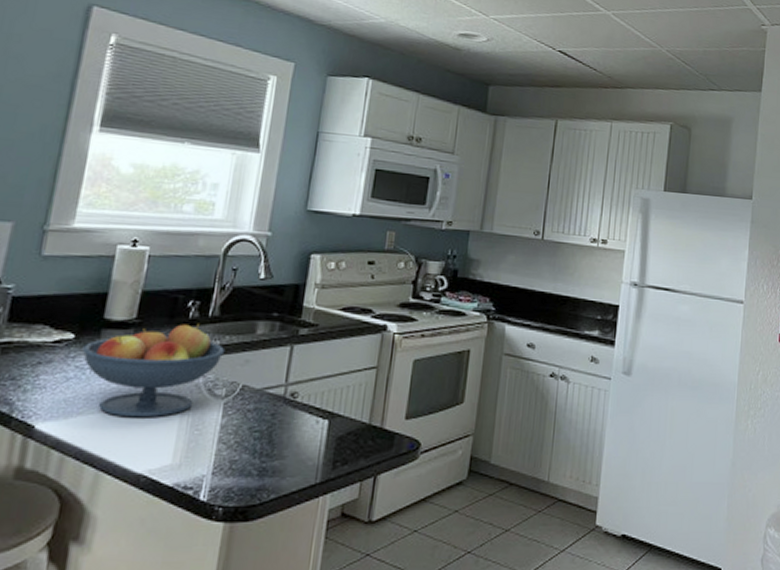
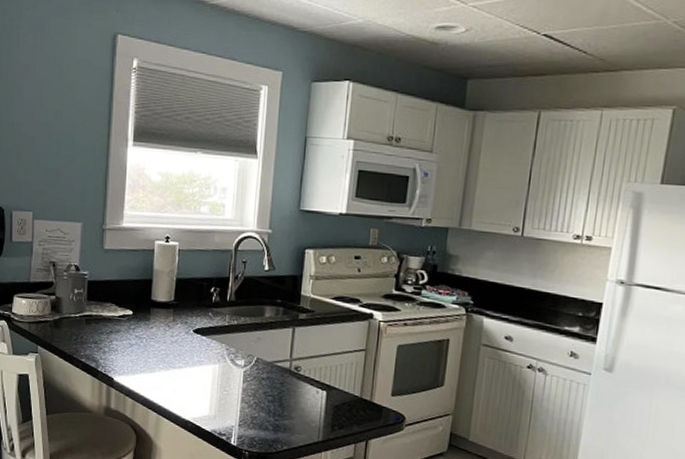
fruit bowl: present [82,323,226,418] -> none [139,306,242,379]

